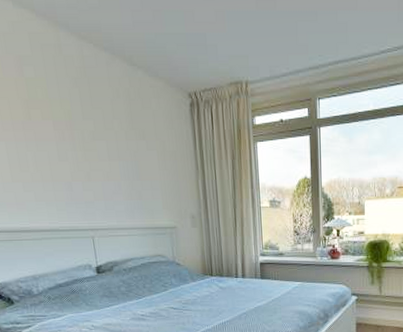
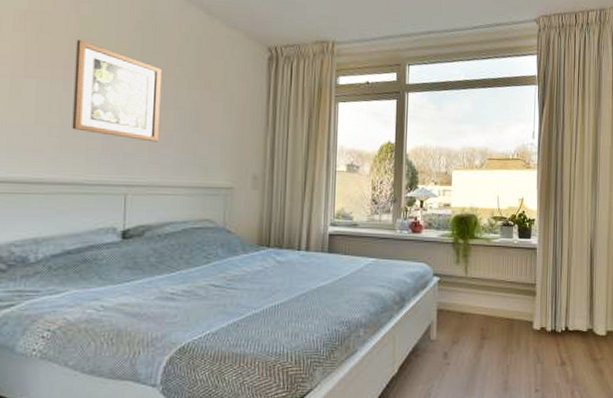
wall art: none [27,102,110,191] -> present [72,39,163,143]

